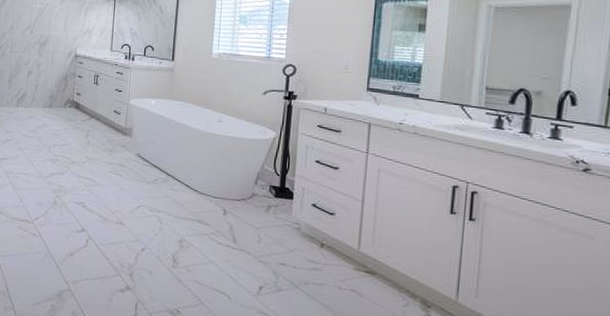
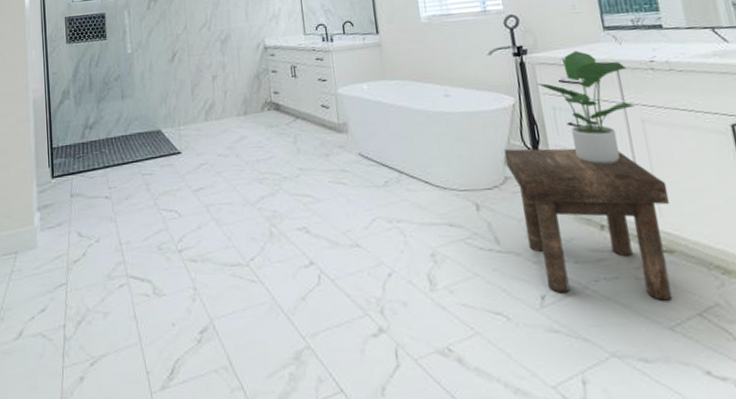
stool: none [256,172,385,308] -> present [503,148,673,301]
potted plant: none [298,103,378,199] -> present [536,50,635,165]

